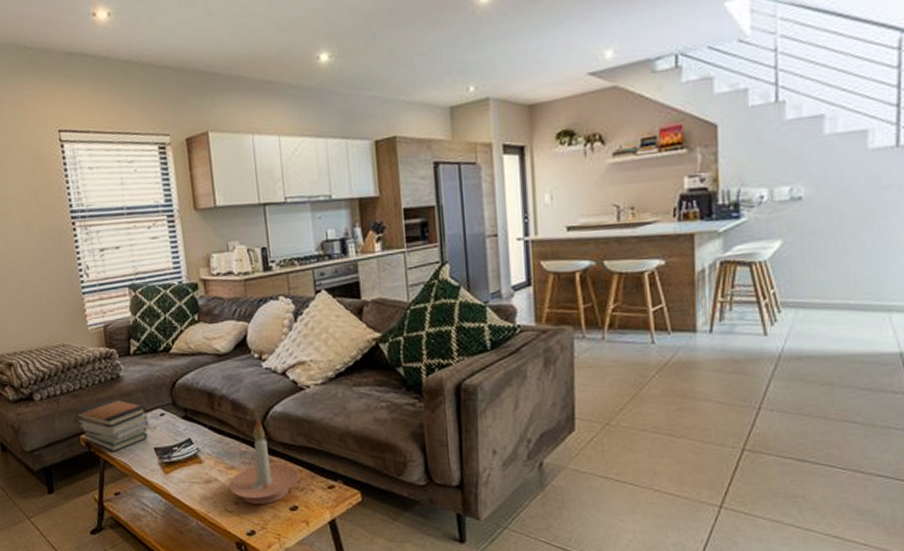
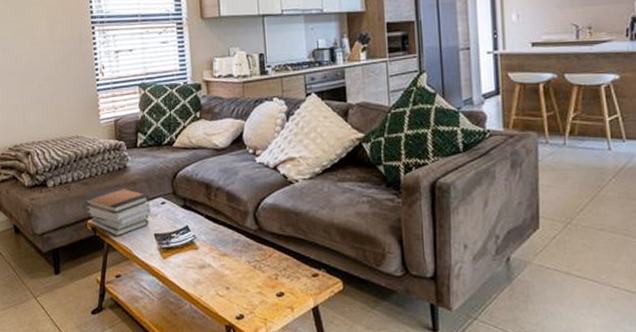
candle holder: present [228,420,300,505] -> none [220,210,287,291]

